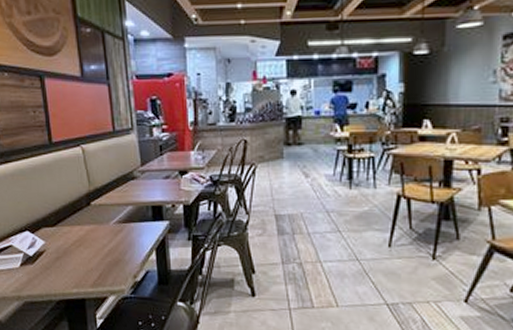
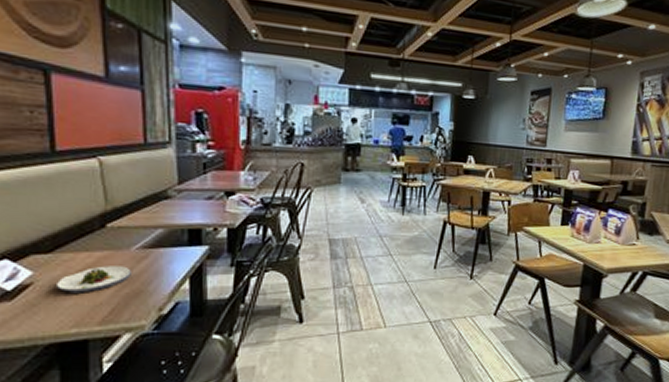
salad plate: none [61,237,111,260] -> present [57,266,131,293]

